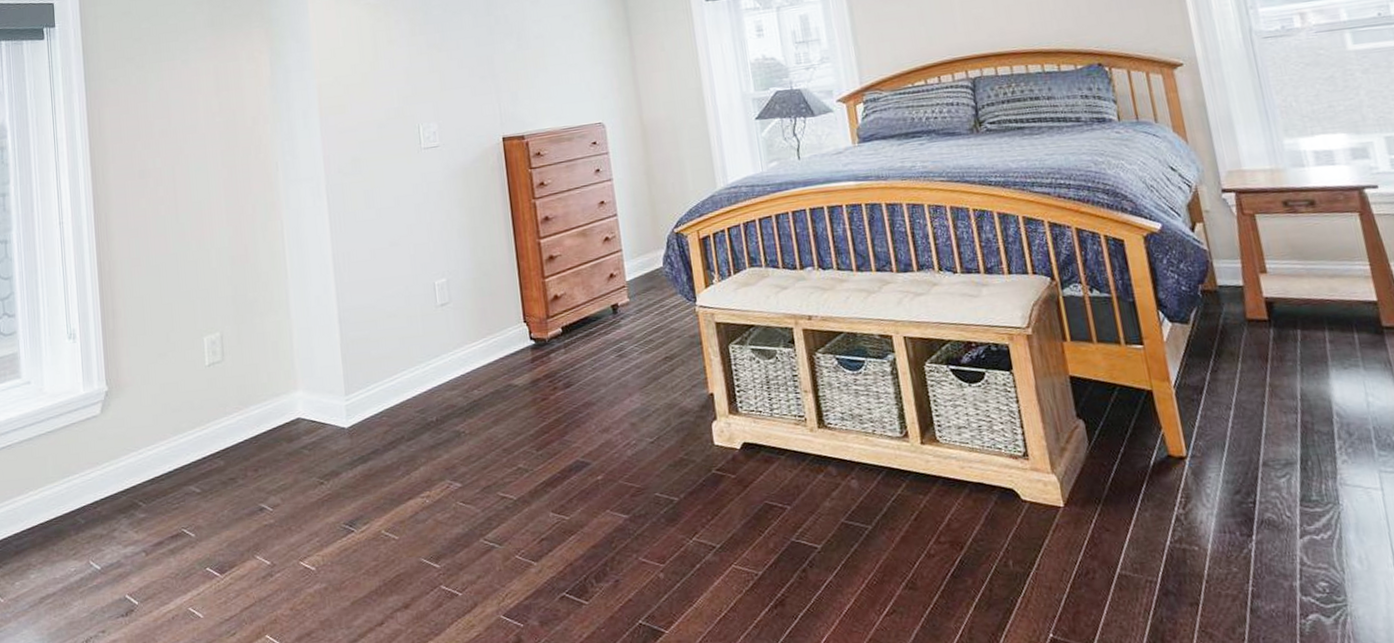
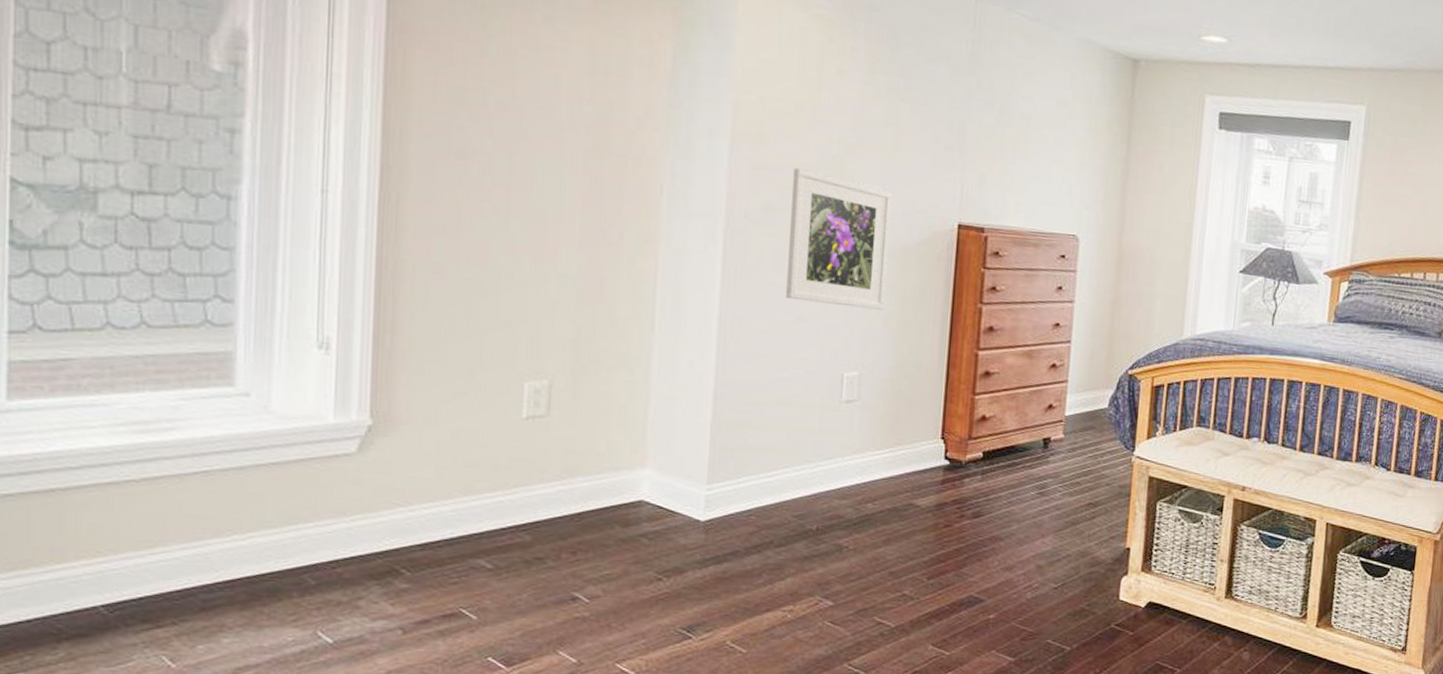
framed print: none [368,123,457,230] -> present [786,167,893,310]

